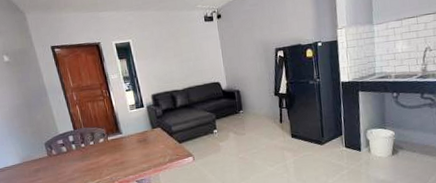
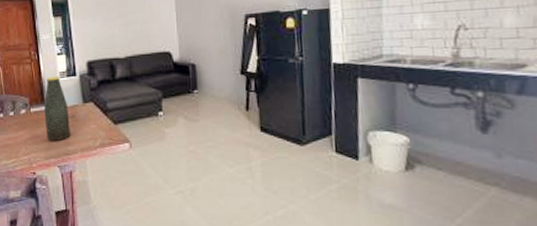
bottle: none [118,108,145,162] -> present [44,76,71,141]

